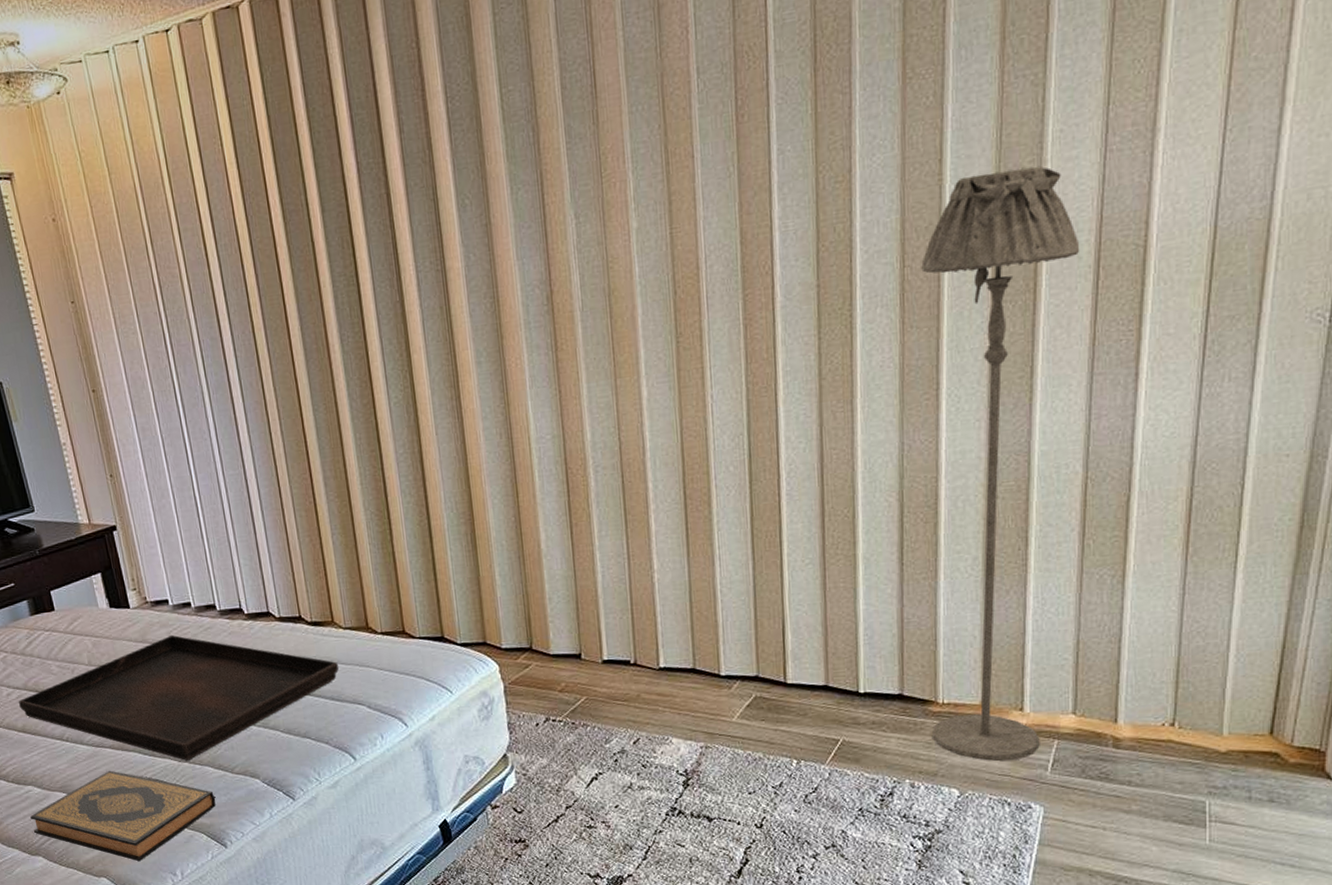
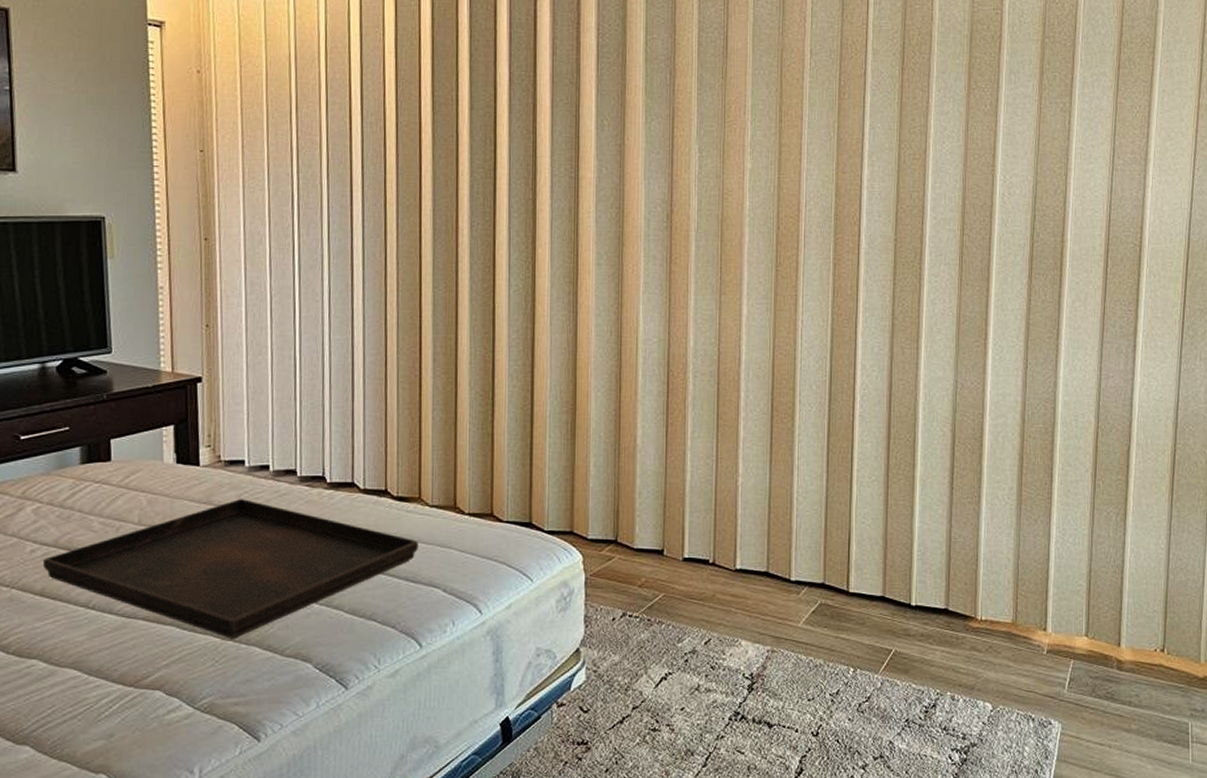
hardback book: present [30,770,216,862] -> none [26,645,256,756]
floor lamp: present [921,165,1080,761] -> none [970,171,1094,677]

